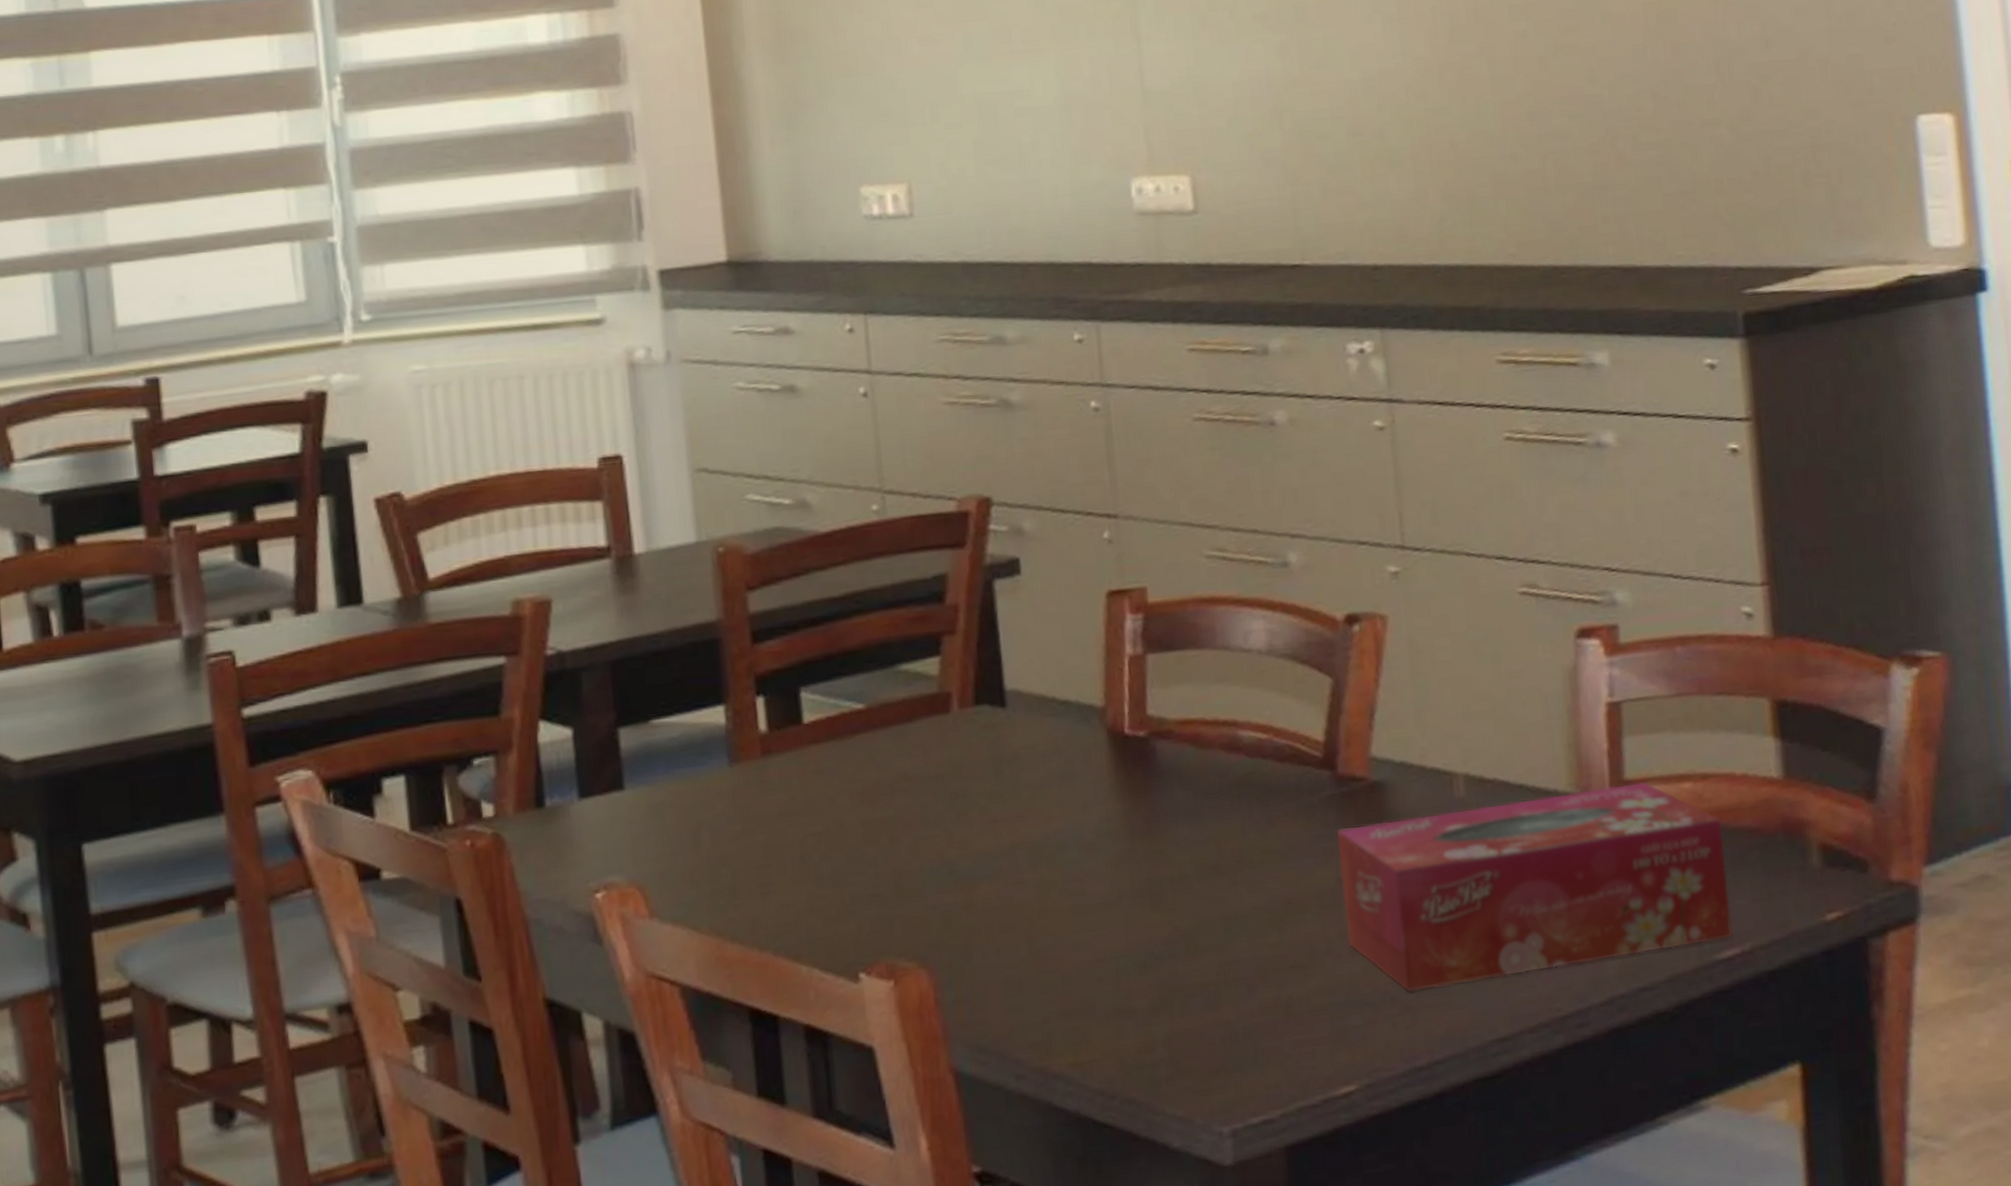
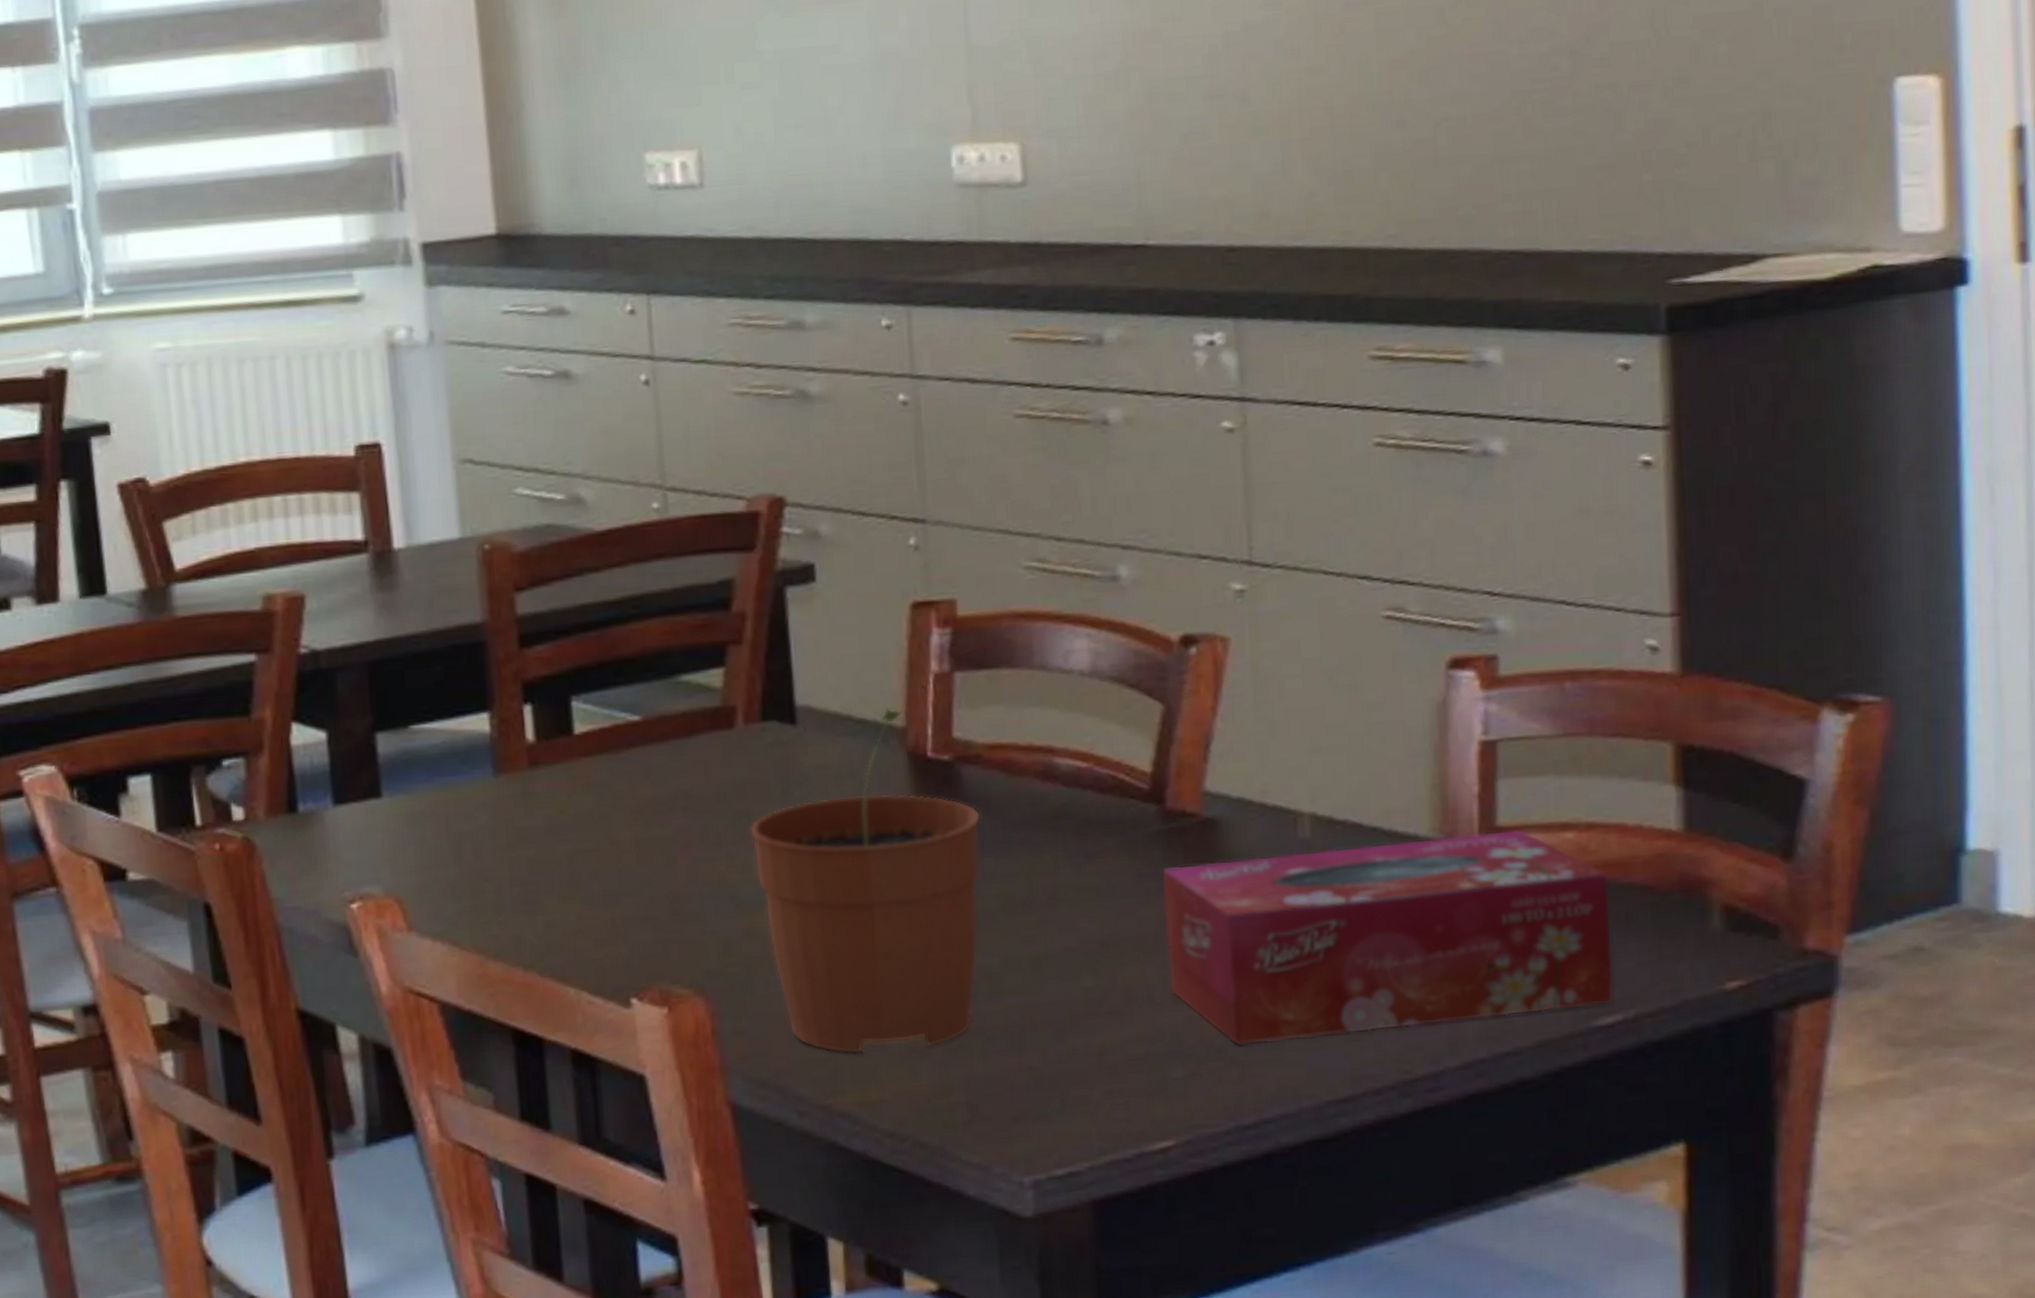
plant pot: none [965,688,1176,1017] -> present [749,707,982,1054]

